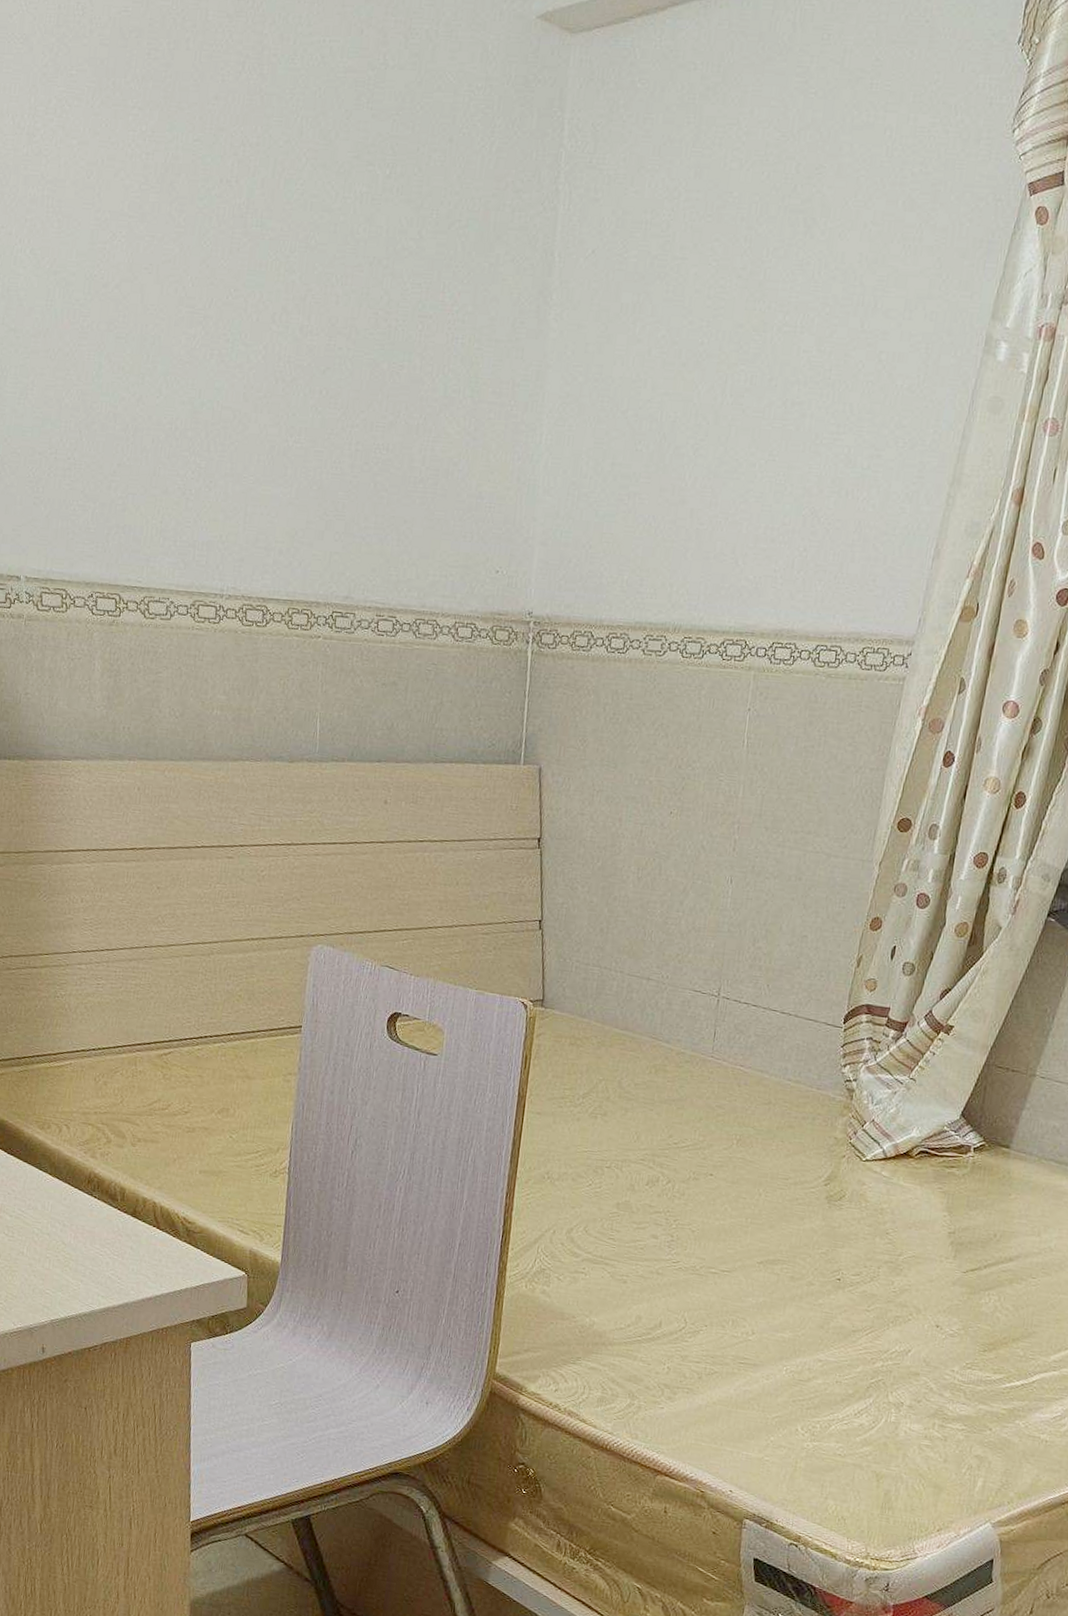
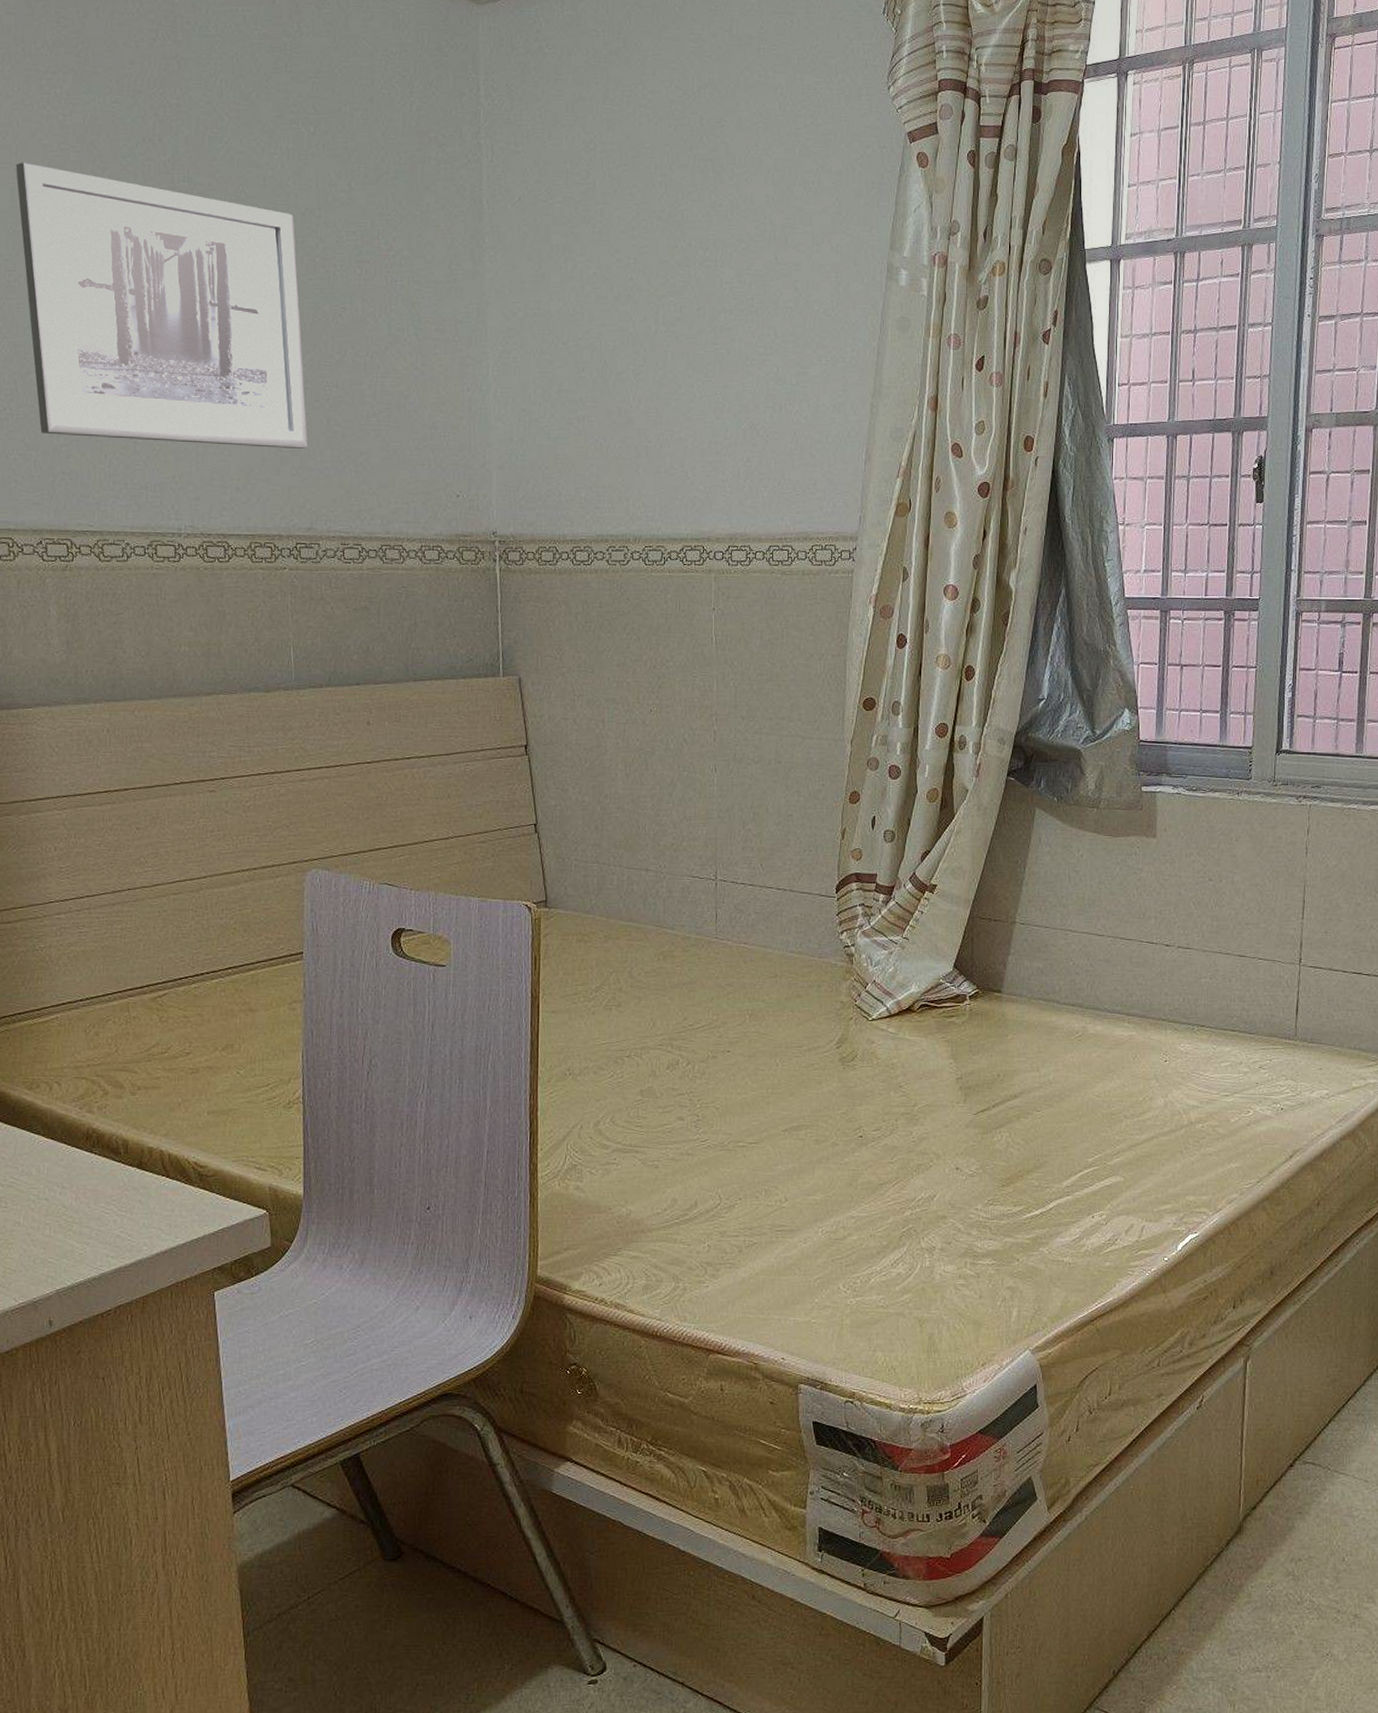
wall art: none [97,203,361,514] -> present [16,162,308,449]

